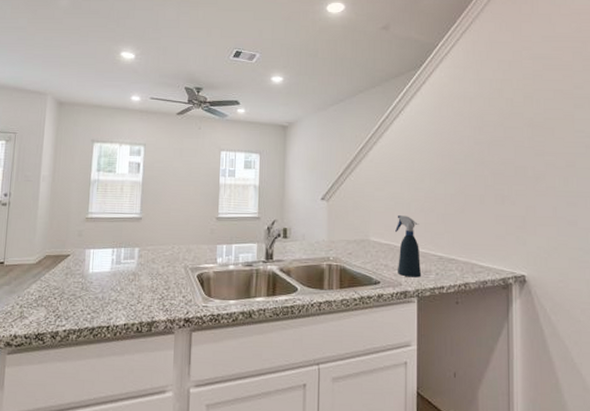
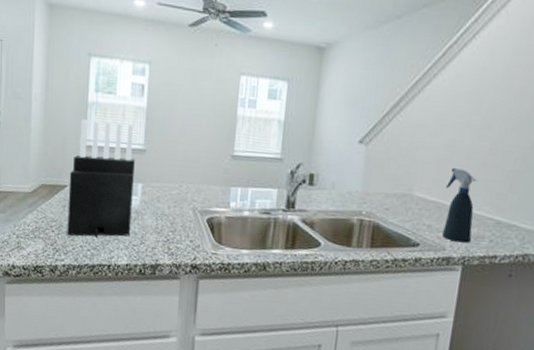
knife block: none [68,195,132,301] -> present [67,119,135,238]

